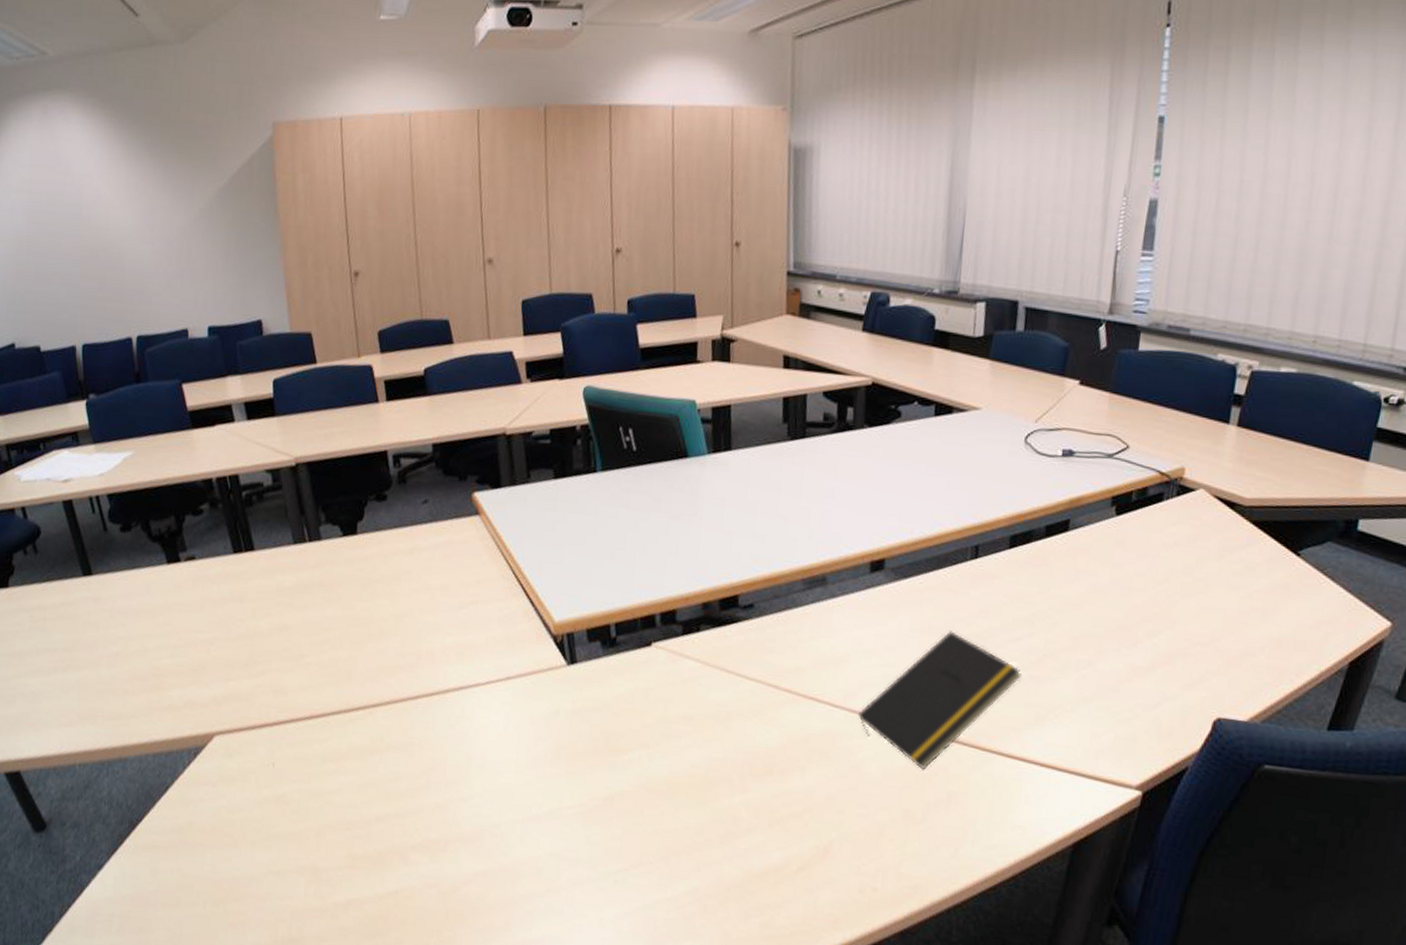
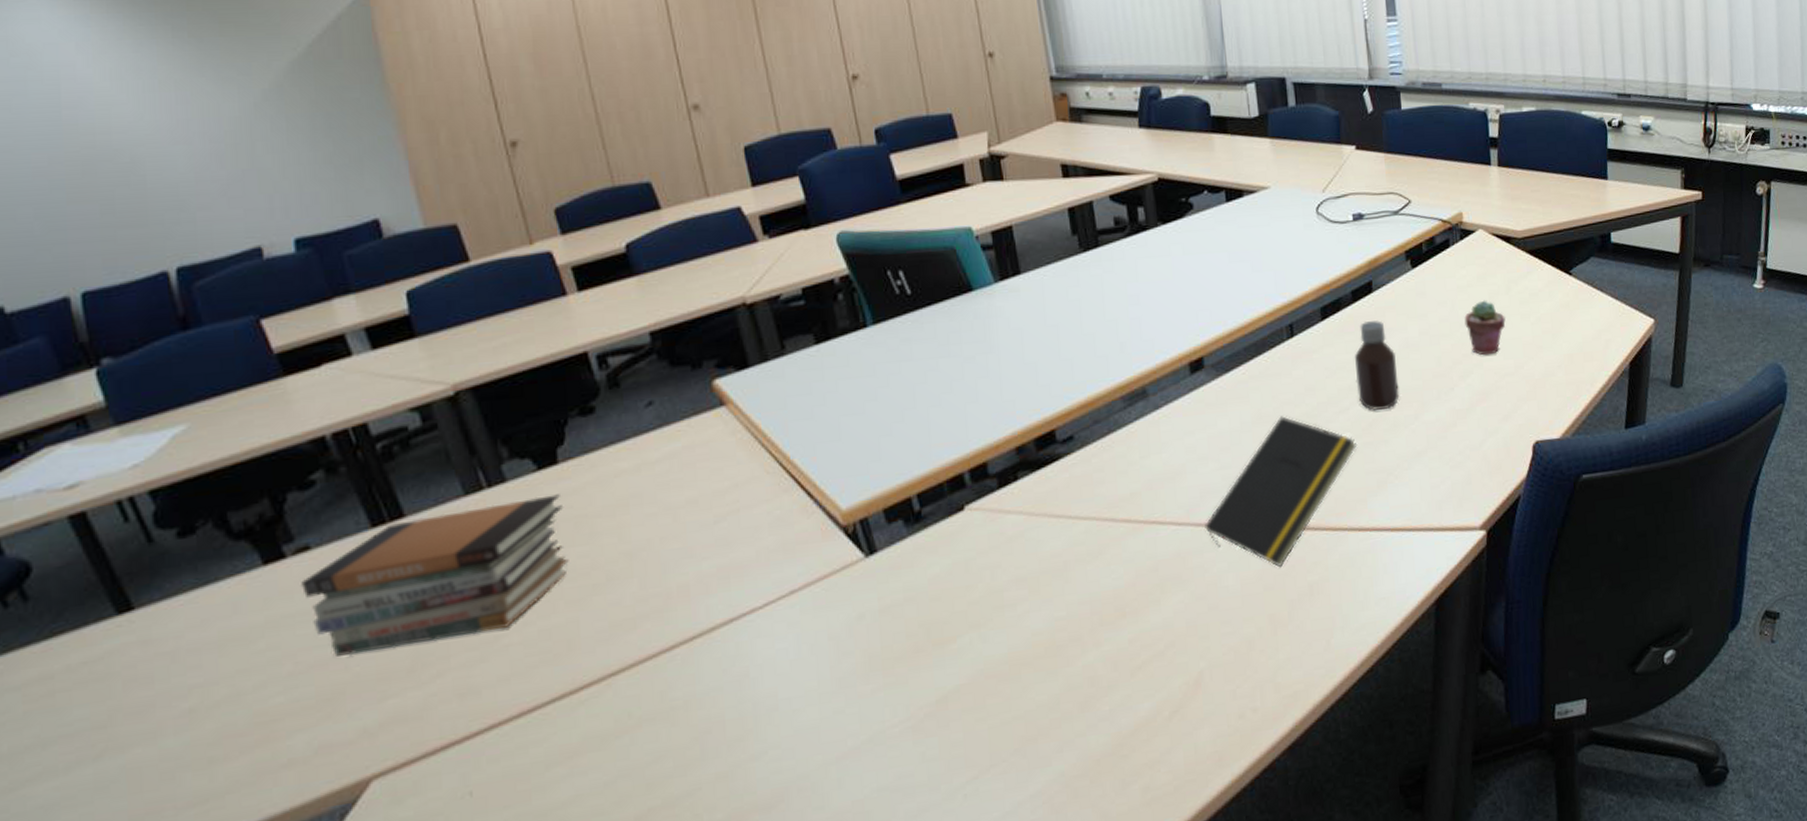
book stack: none [187,553,356,651] -> present [300,494,569,656]
bottle: none [1032,559,1080,649] -> present [1354,320,1400,411]
potted succulent: none [1163,562,1211,620] -> present [1464,300,1506,356]

